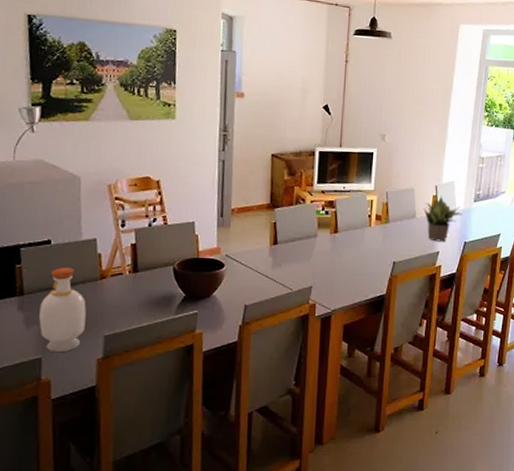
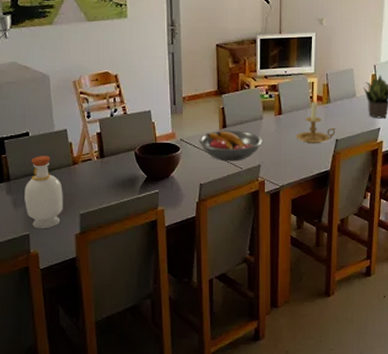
fruit bowl: none [246,247,316,282] -> present [199,130,262,162]
candle holder: none [351,220,394,266] -> present [296,101,336,144]

